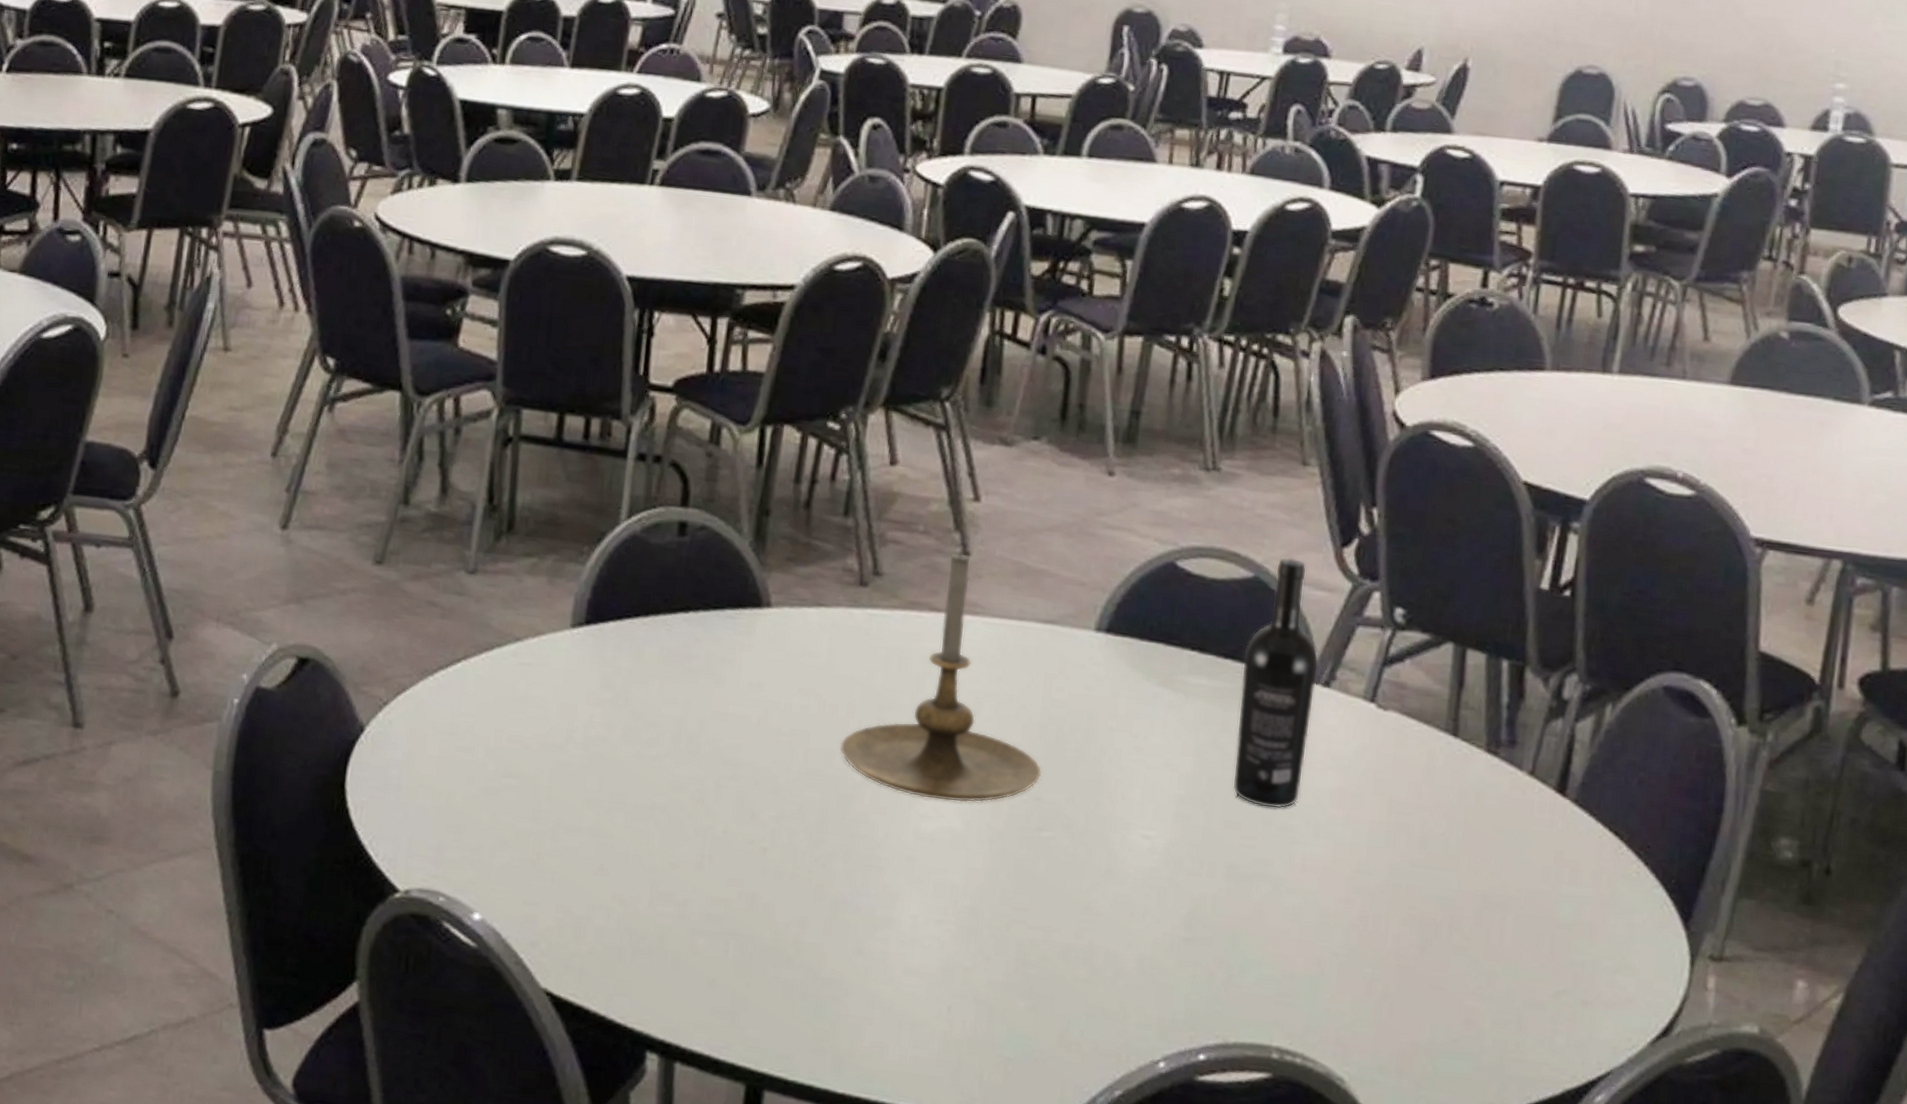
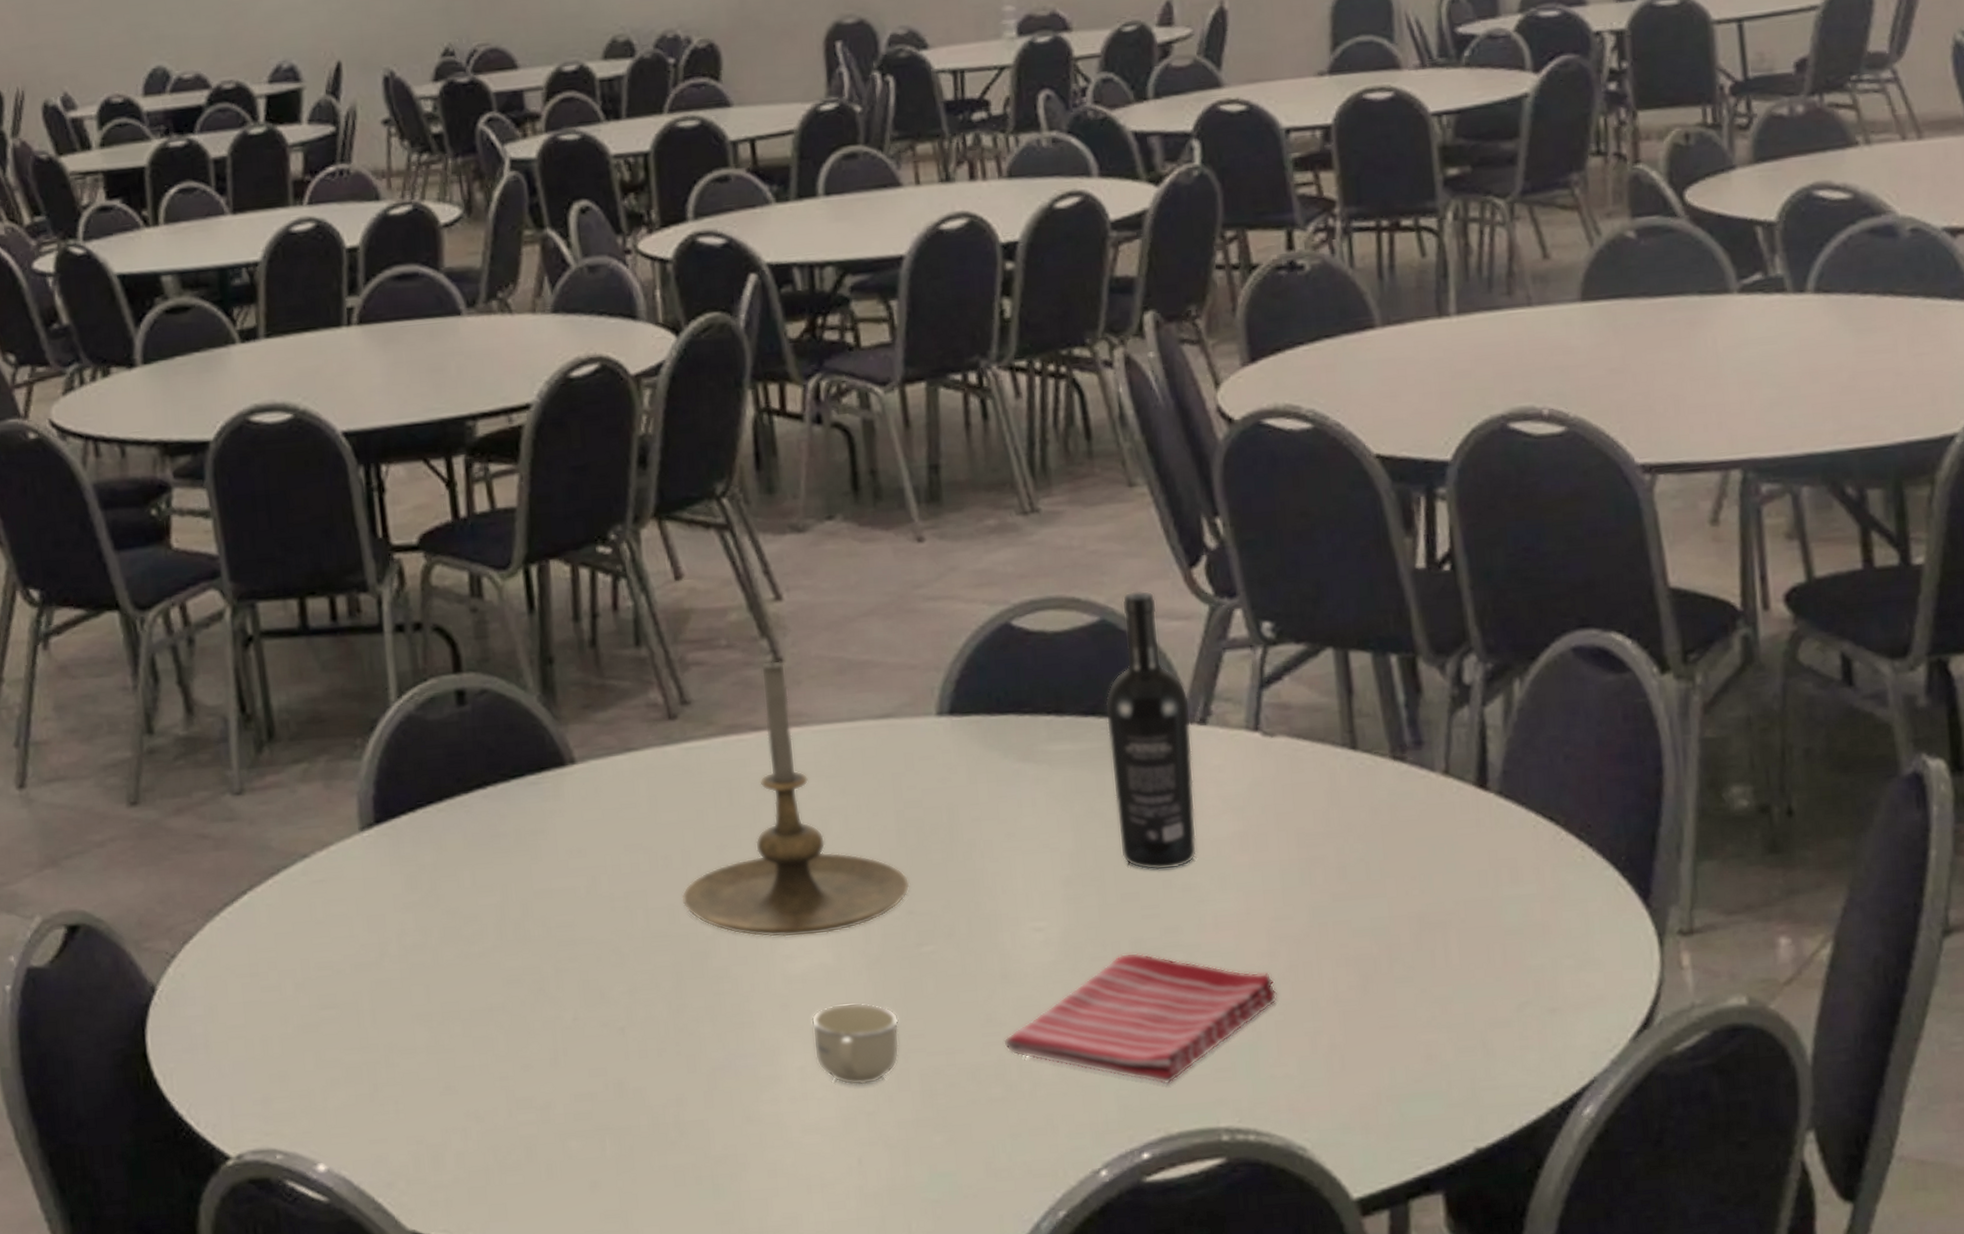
cup: none [928,866,1009,944] -> present [811,1002,900,1086]
dish towel: none [1096,874,1345,998] -> present [1004,952,1277,1085]

